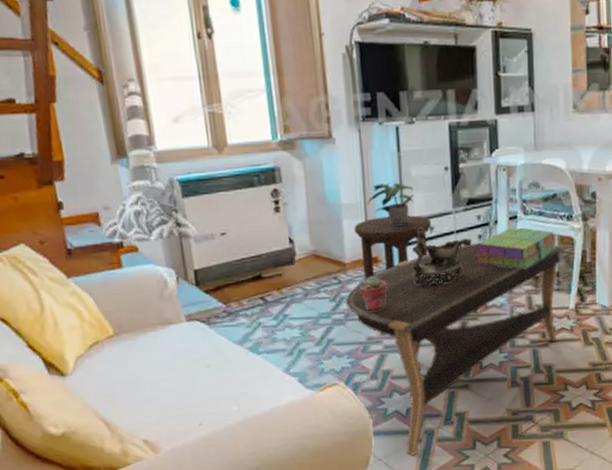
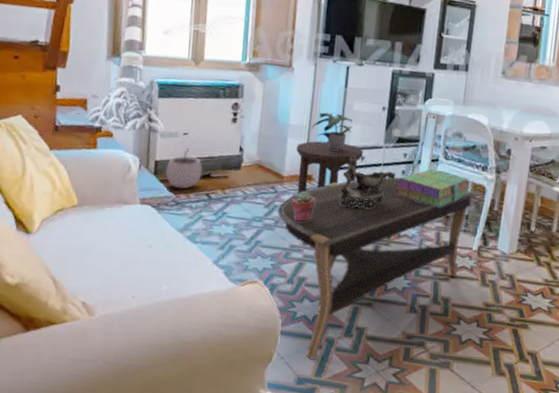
plant pot: none [208,249,251,297] -> present [165,148,202,190]

